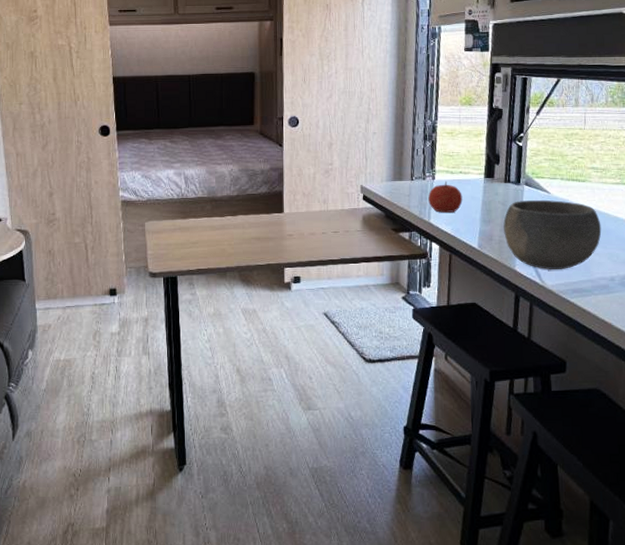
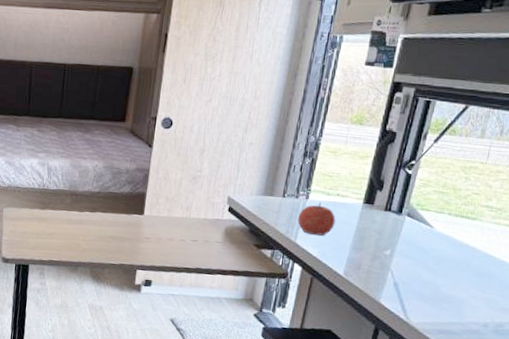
bowl: present [503,200,602,270] -> none [374,231,485,309]

